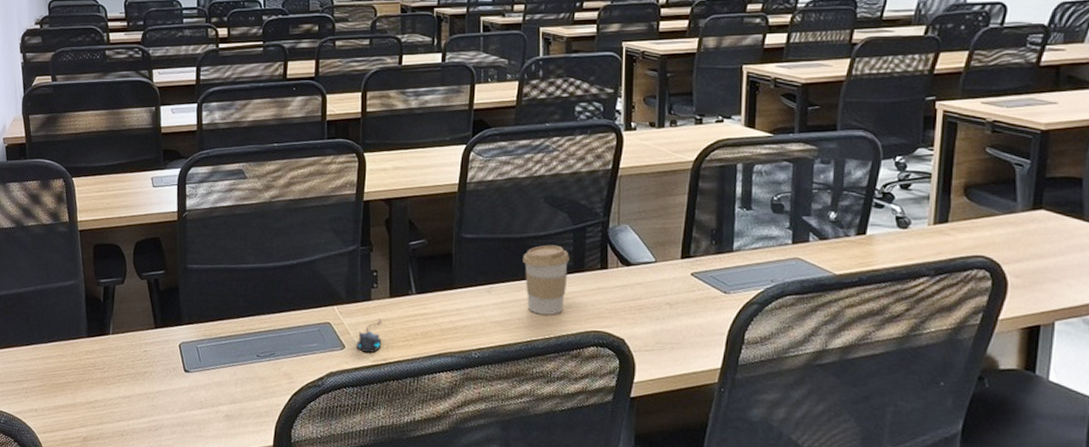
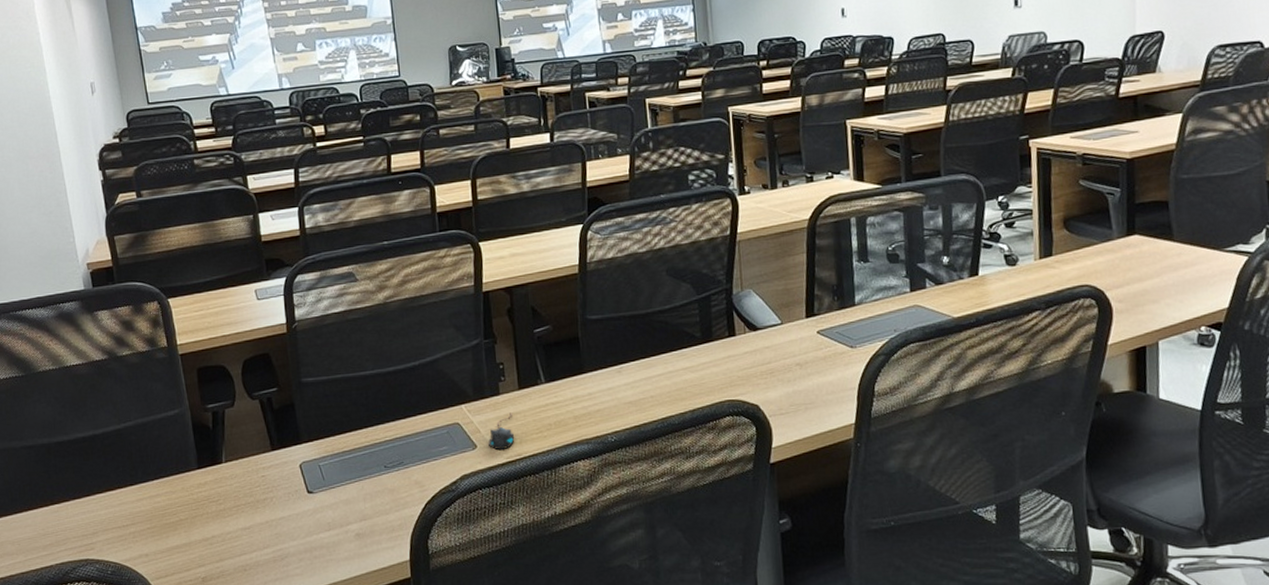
coffee cup: present [523,245,569,315] -> none [650,317,697,390]

